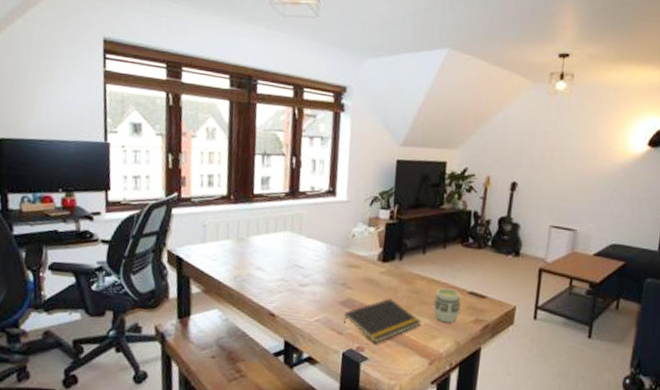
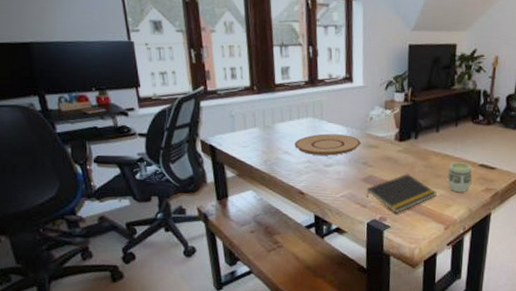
plate: none [269,249,340,275] -> present [295,133,360,156]

